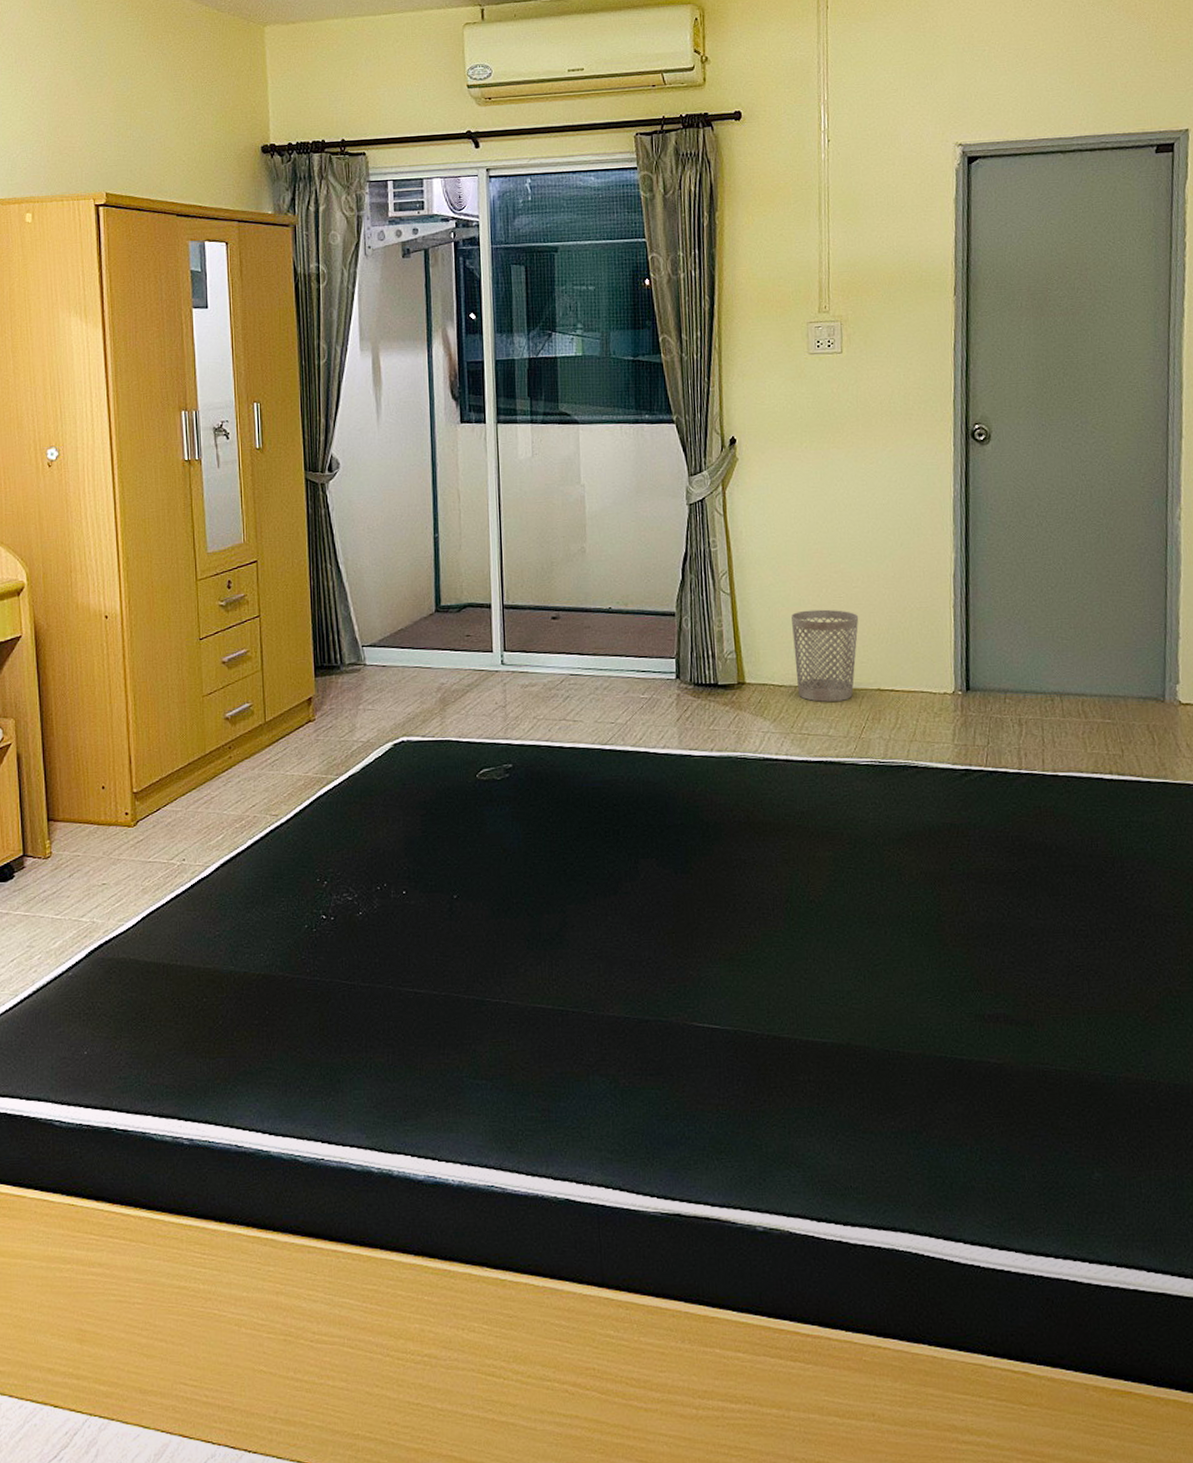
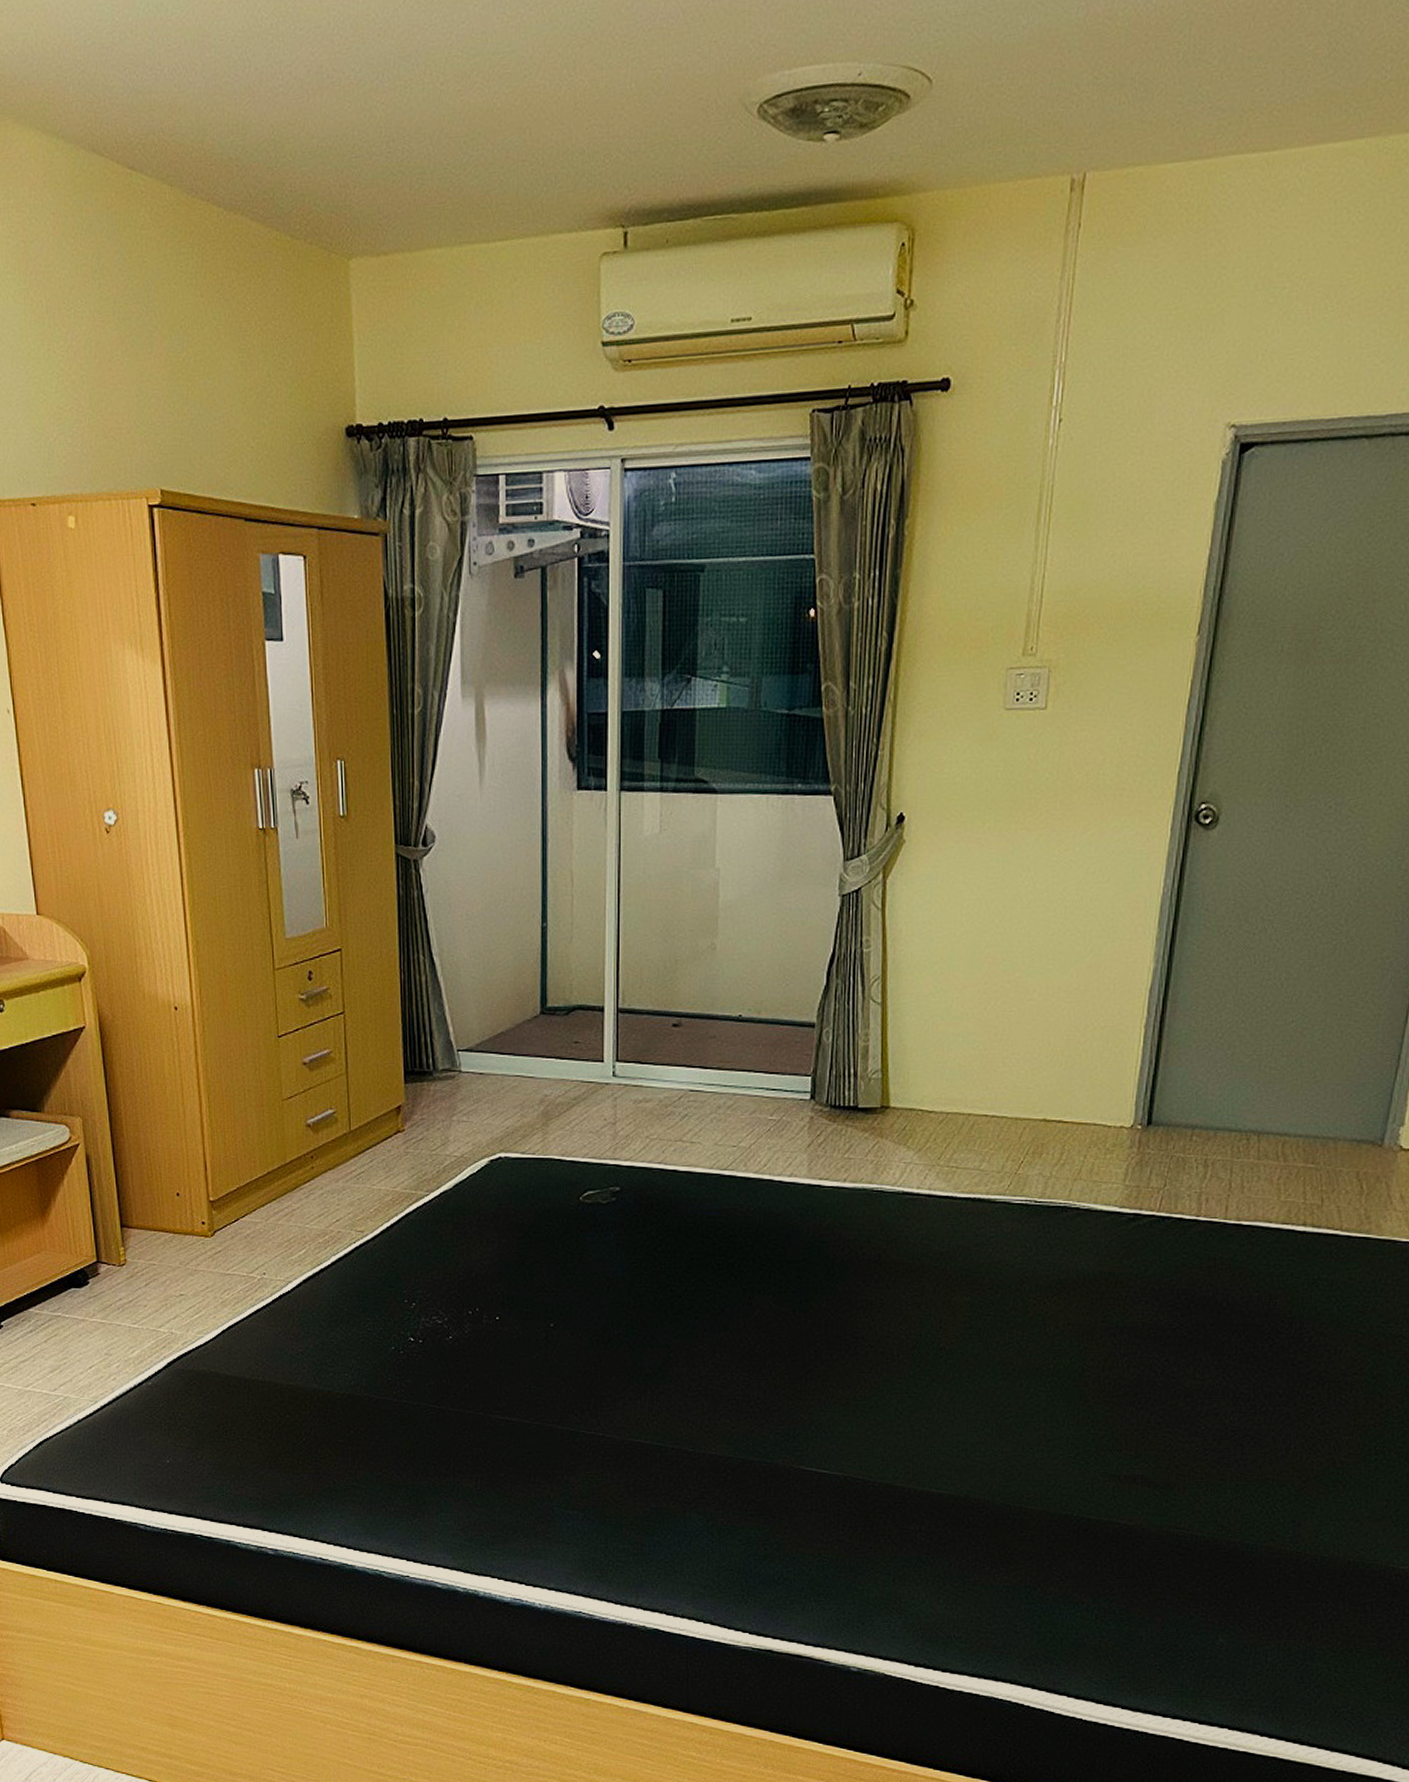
wastebasket: present [791,609,859,702] -> none [949,1025,1031,1131]

